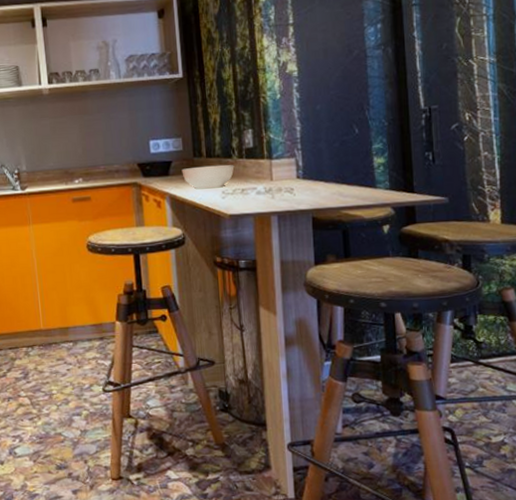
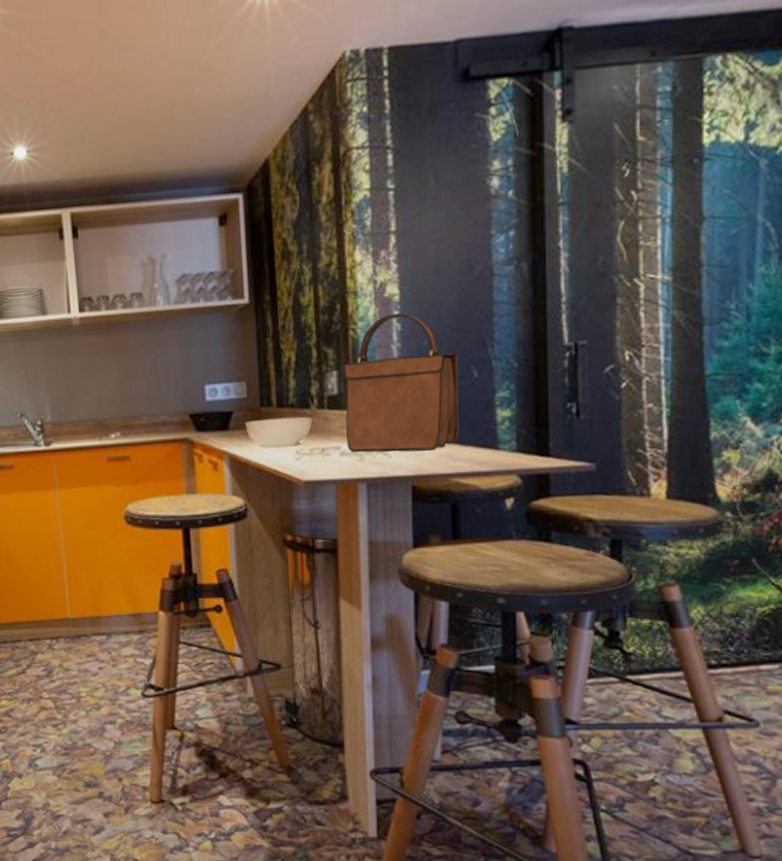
handbag: none [256,85,346,191] -> present [342,313,459,452]

